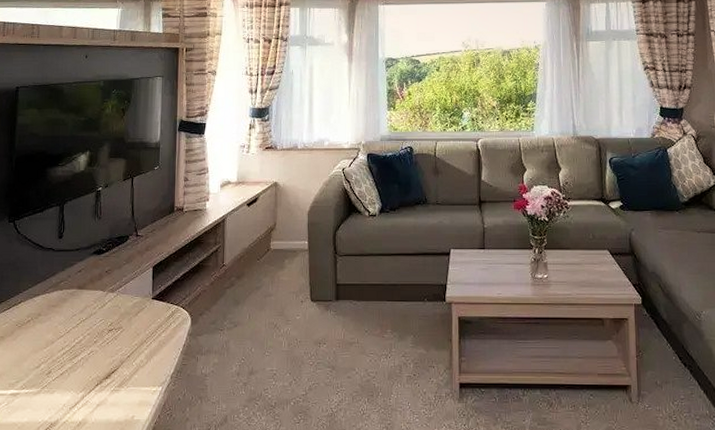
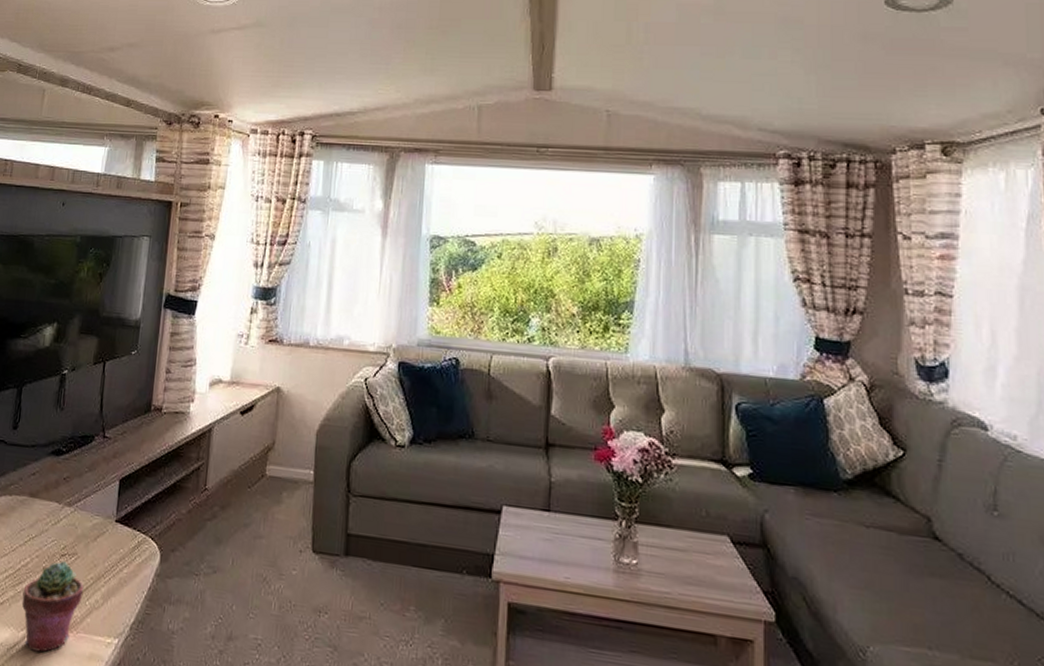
potted succulent: none [79,335,130,406] -> present [21,561,84,653]

